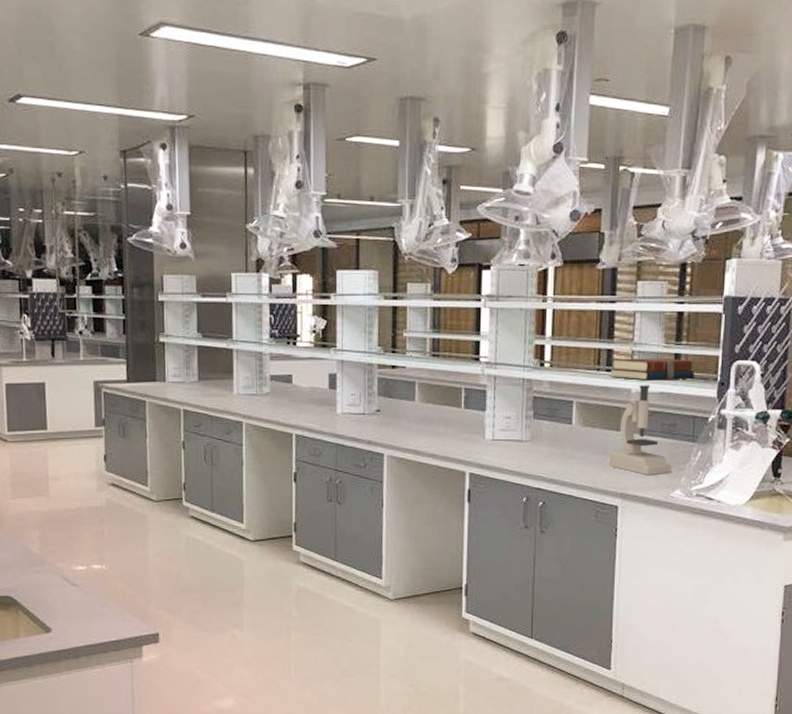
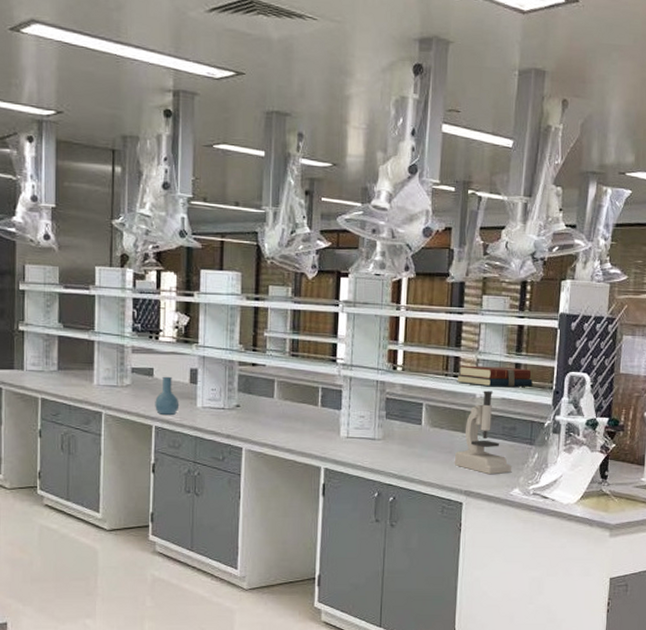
flask: none [294,382,319,423] -> present [155,376,180,416]

